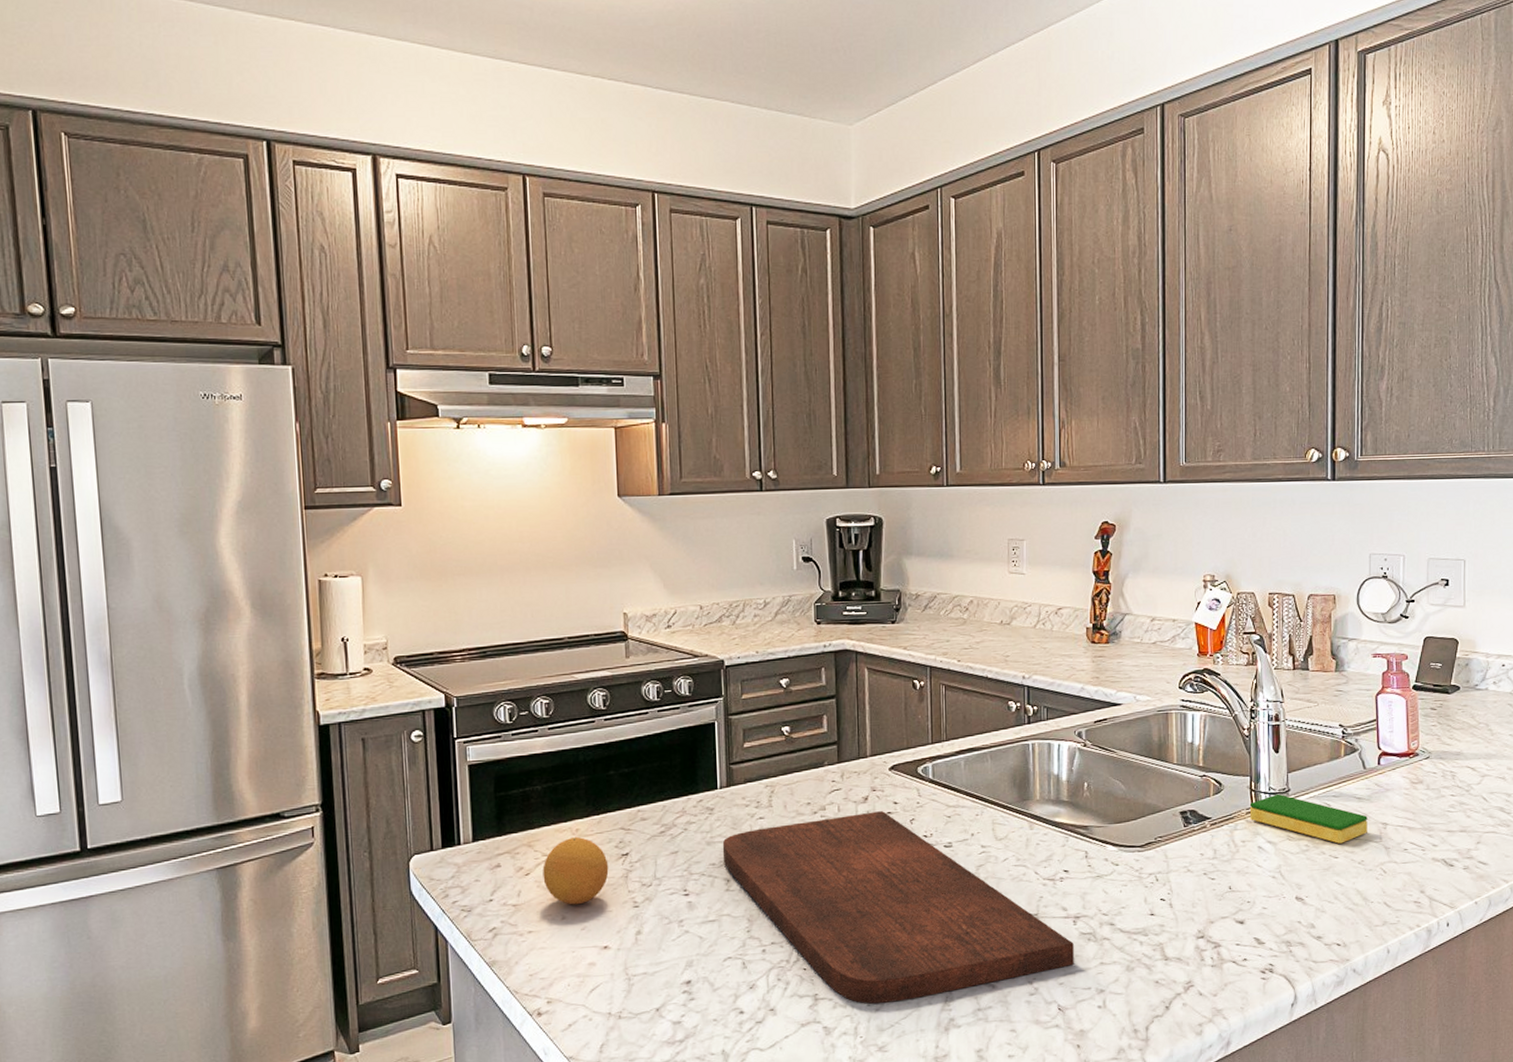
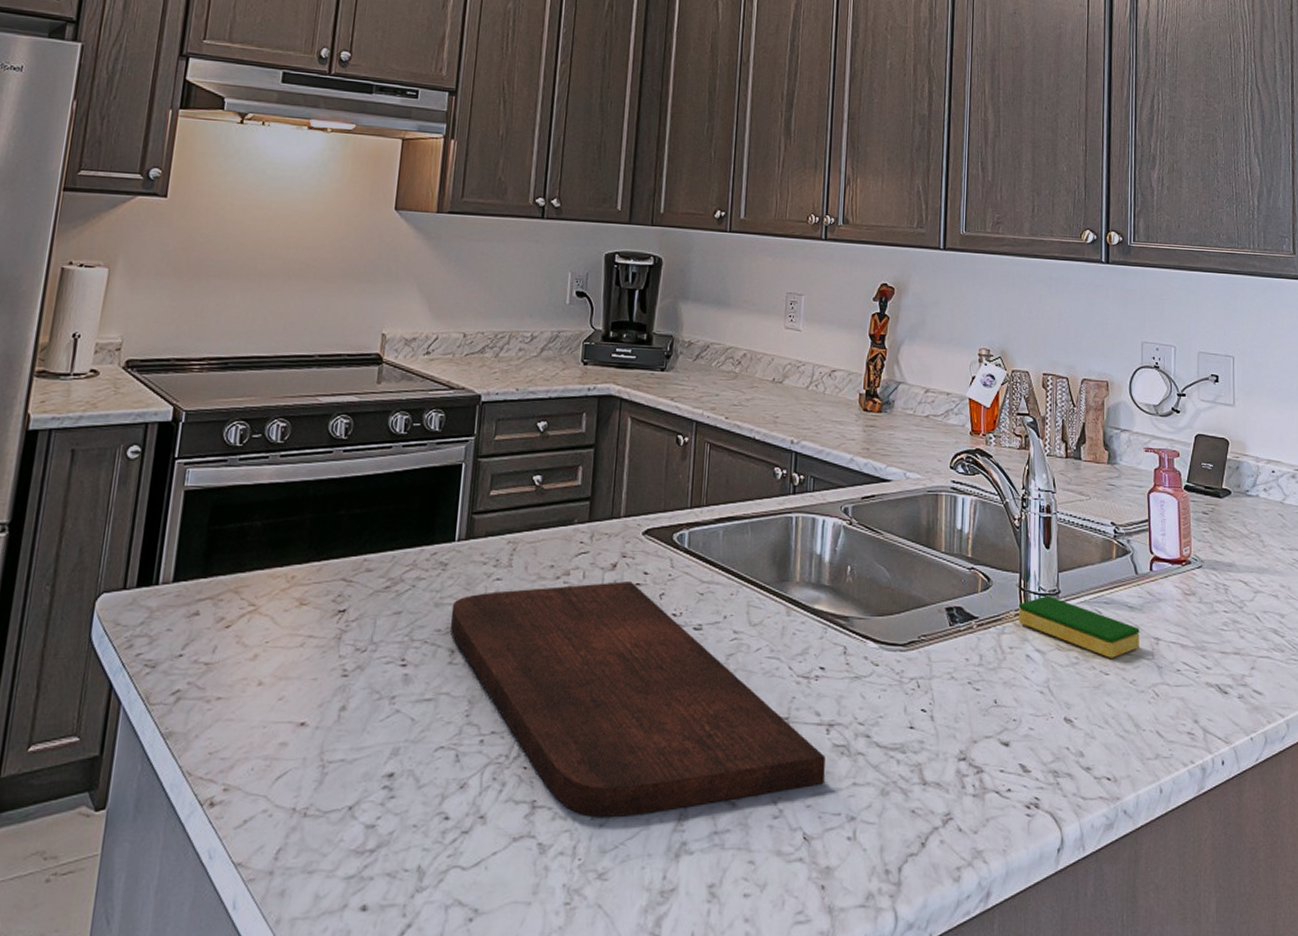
fruit: present [542,836,609,905] -> none [244,585,322,669]

